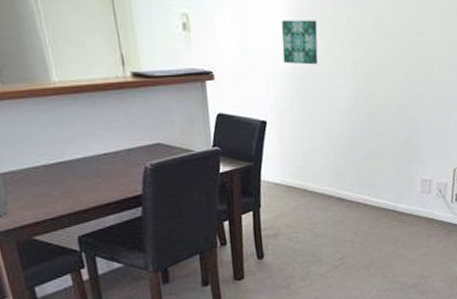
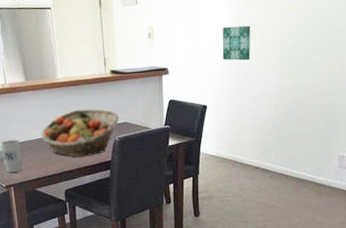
fruit basket: none [33,125,150,191] -> present [41,109,119,157]

